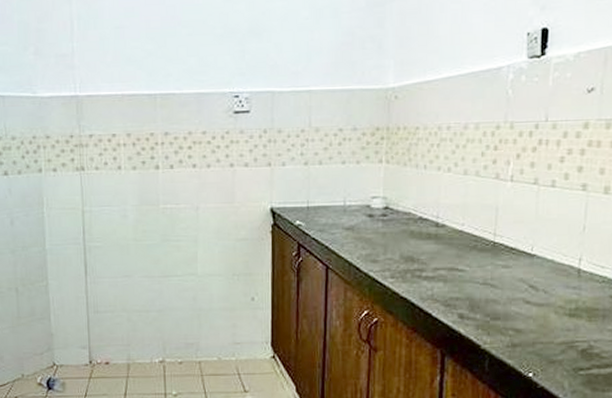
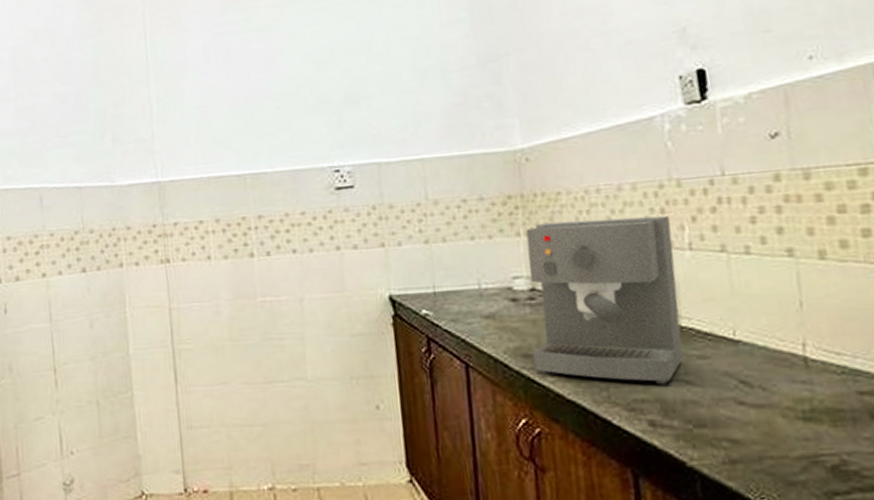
coffee maker: none [379,152,501,287] -> present [525,215,684,385]

